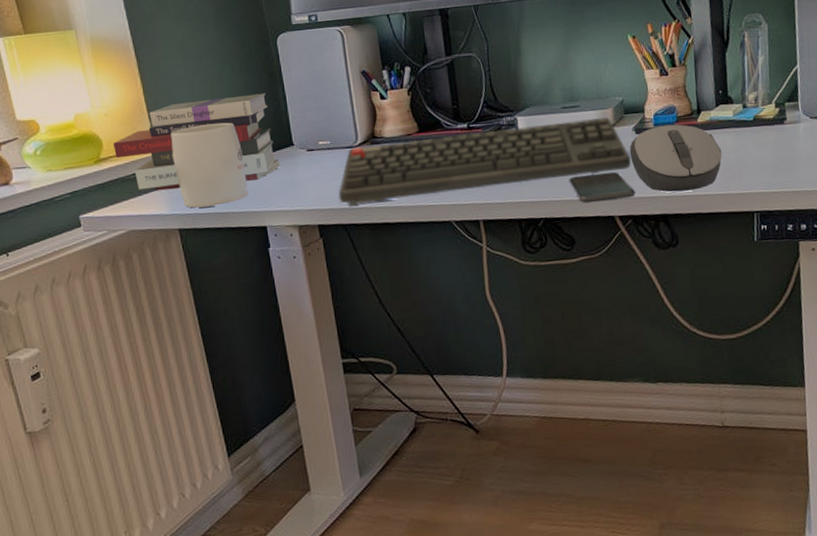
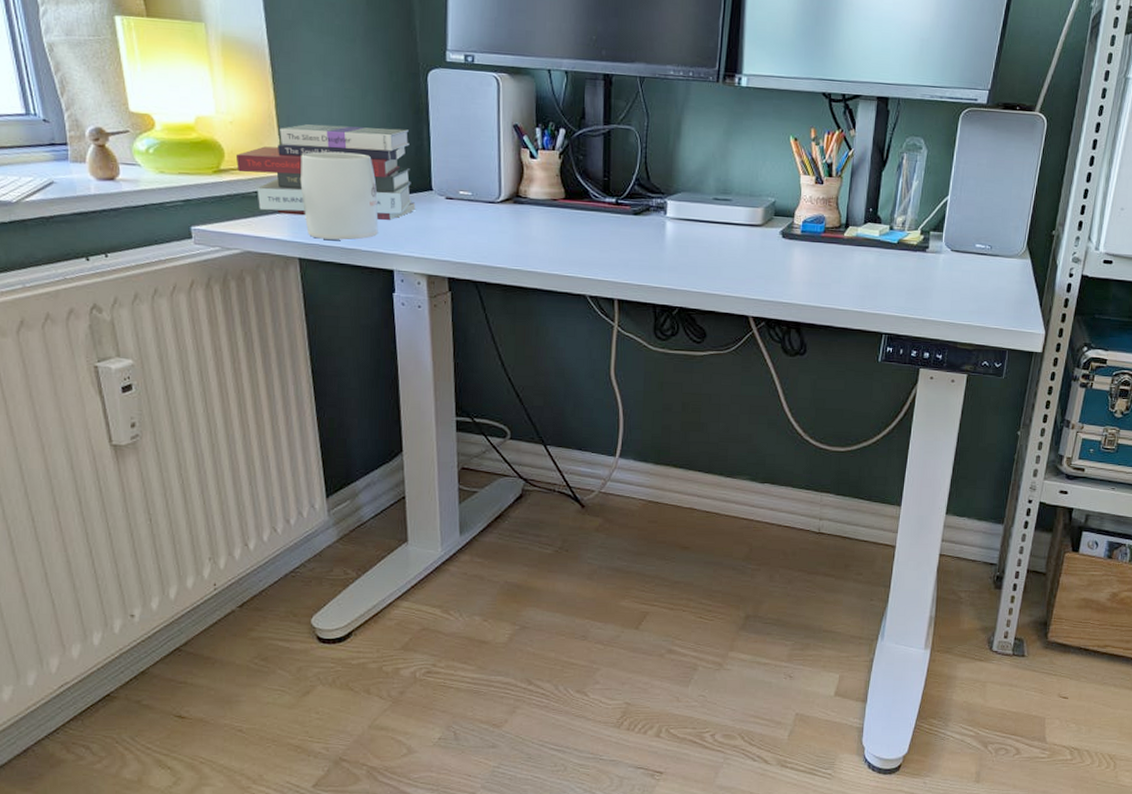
computer keyboard: present [338,117,631,205] -> none [473,204,773,272]
smartphone: present [568,171,635,204] -> none [708,269,772,300]
computer mouse: present [629,124,722,193] -> none [773,233,863,303]

